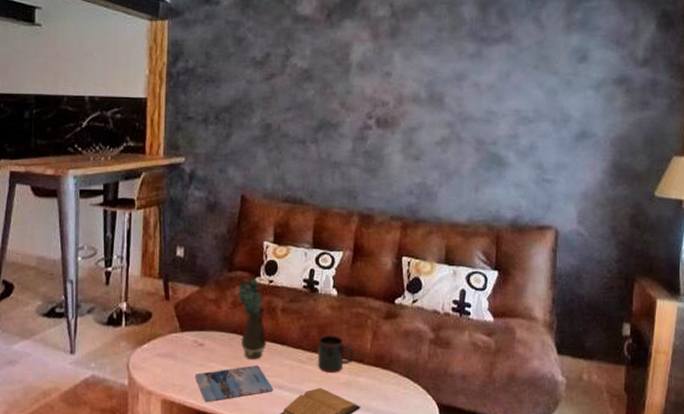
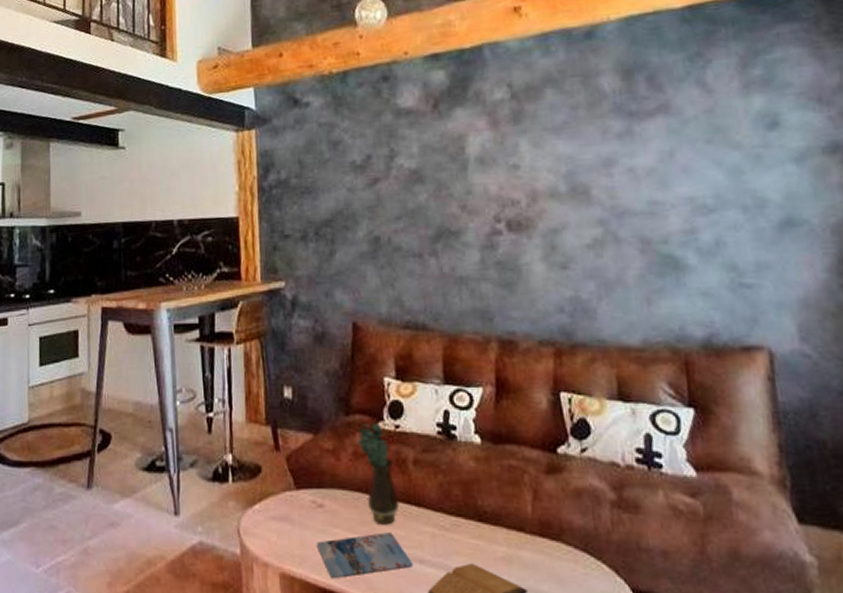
mug: present [317,334,355,373] -> none [463,493,512,544]

